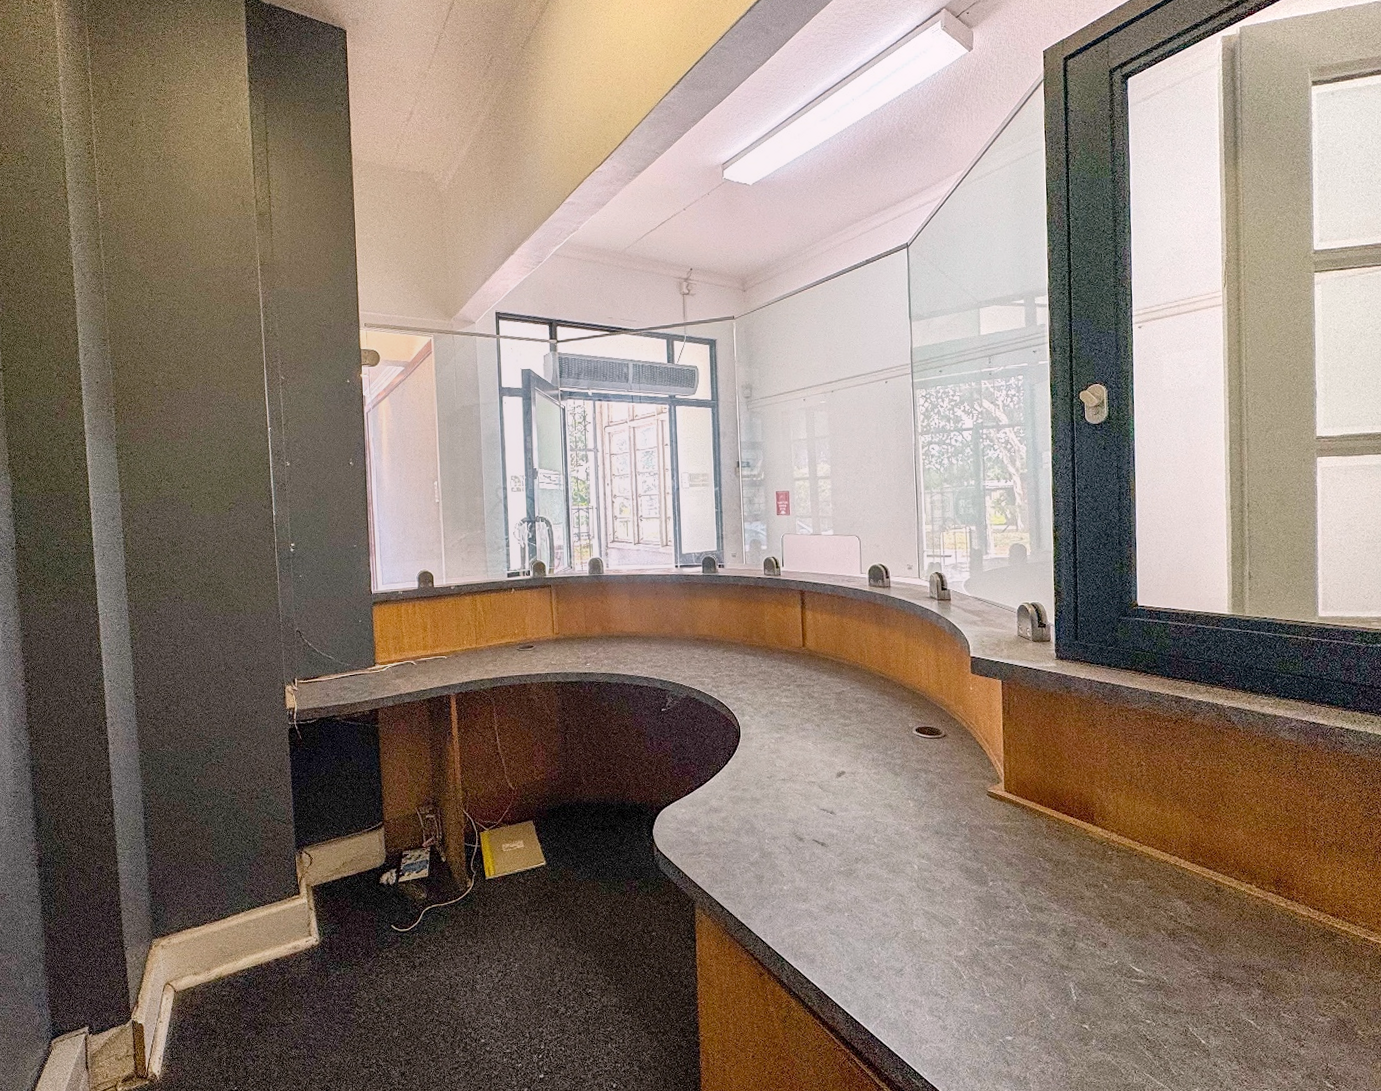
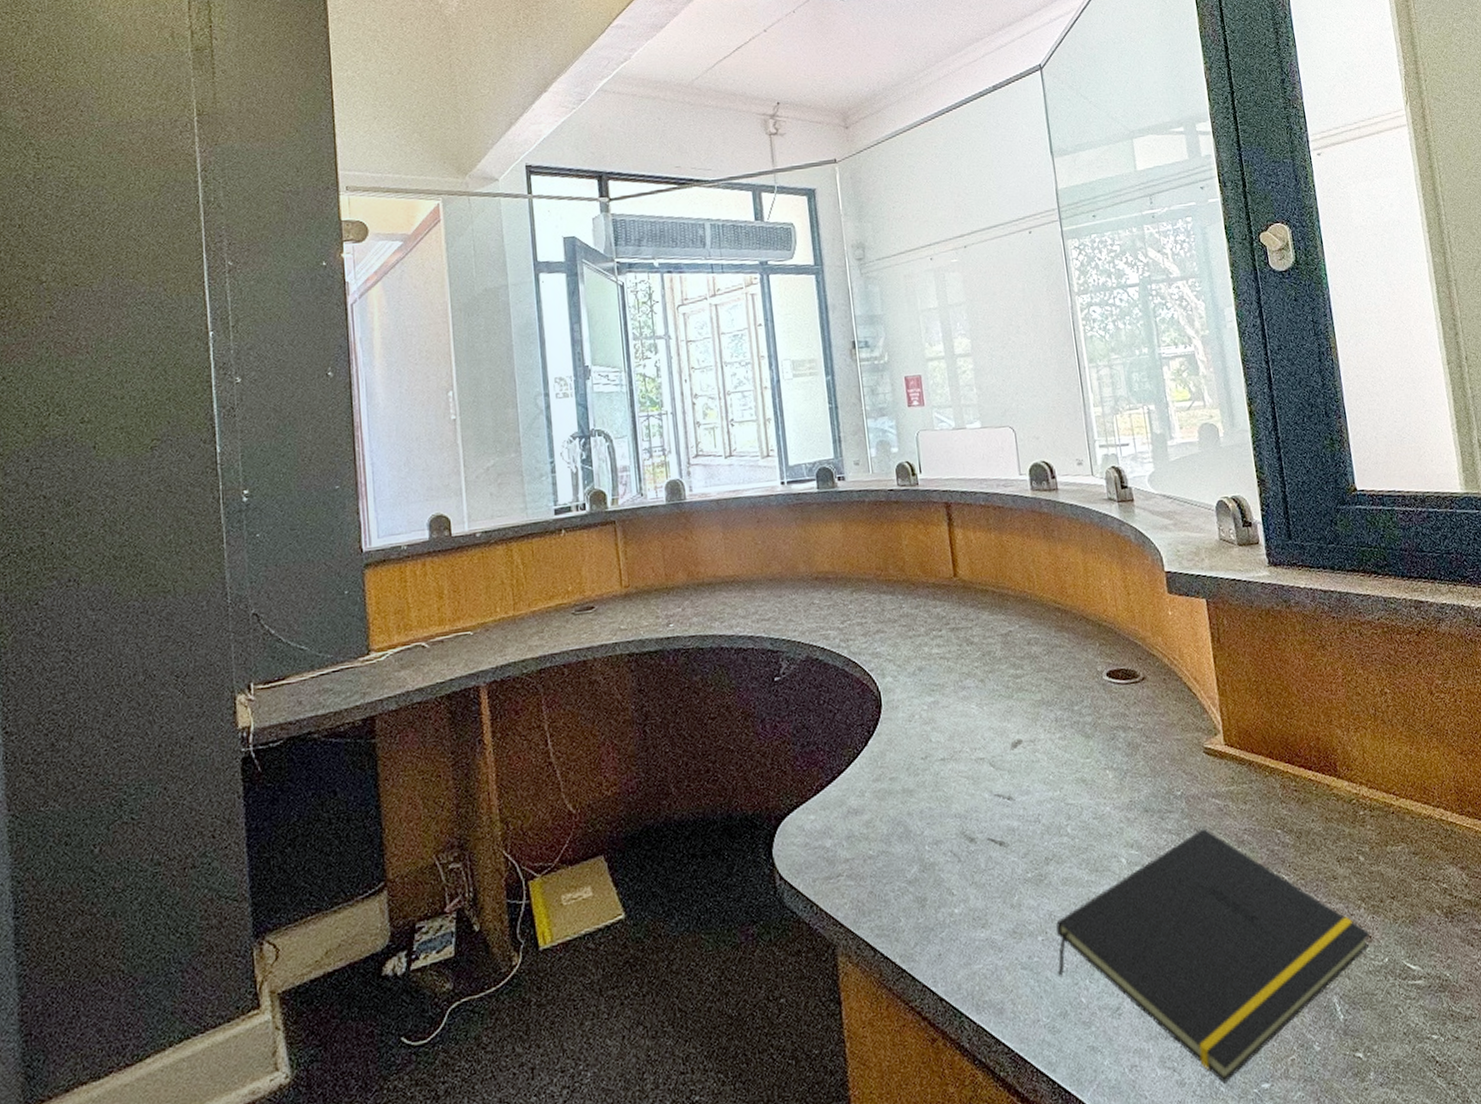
notepad: none [858,850,1106,1032] -> present [1056,828,1371,1084]

